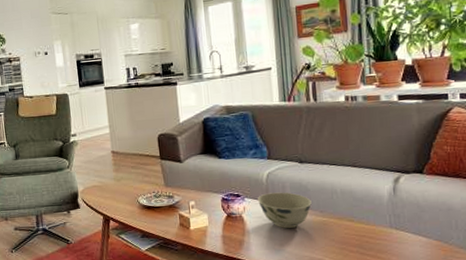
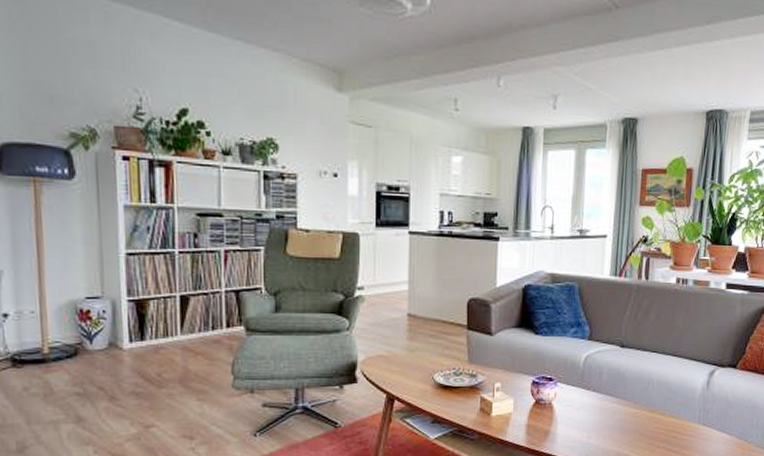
bowl: present [258,192,312,229] -> none [571,378,627,420]

